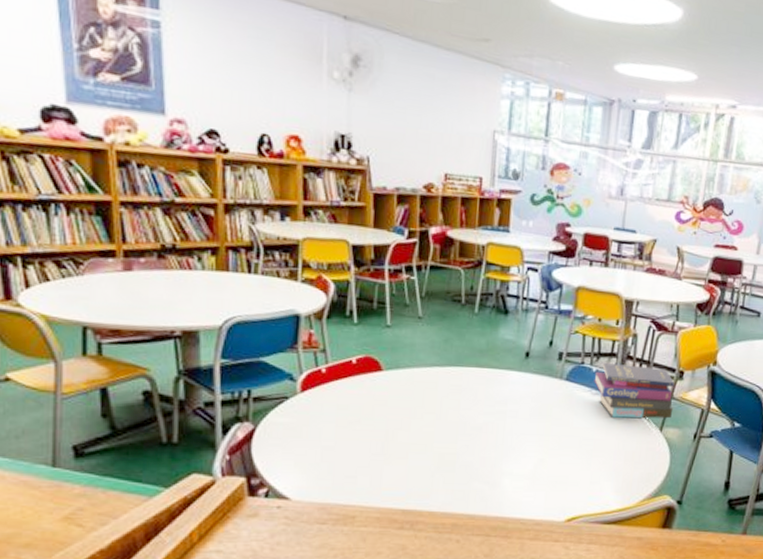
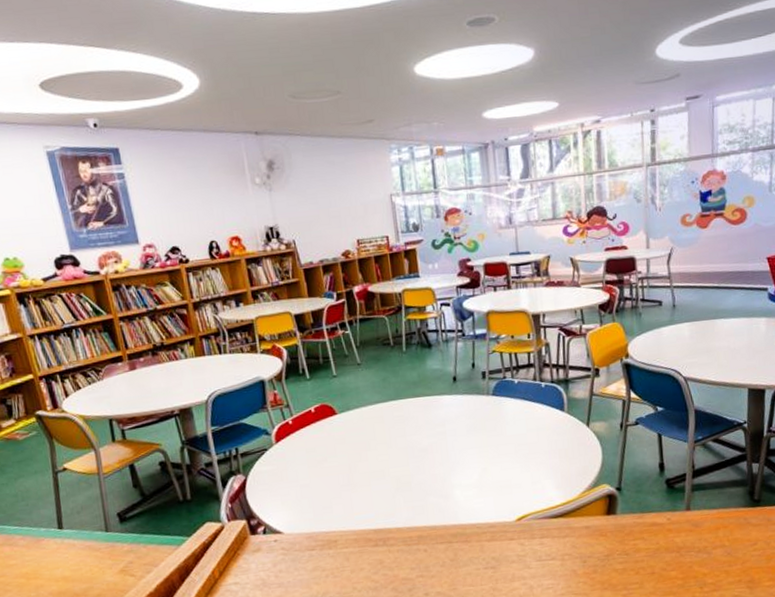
books: present [594,363,675,419] -> none [517,369,596,421]

